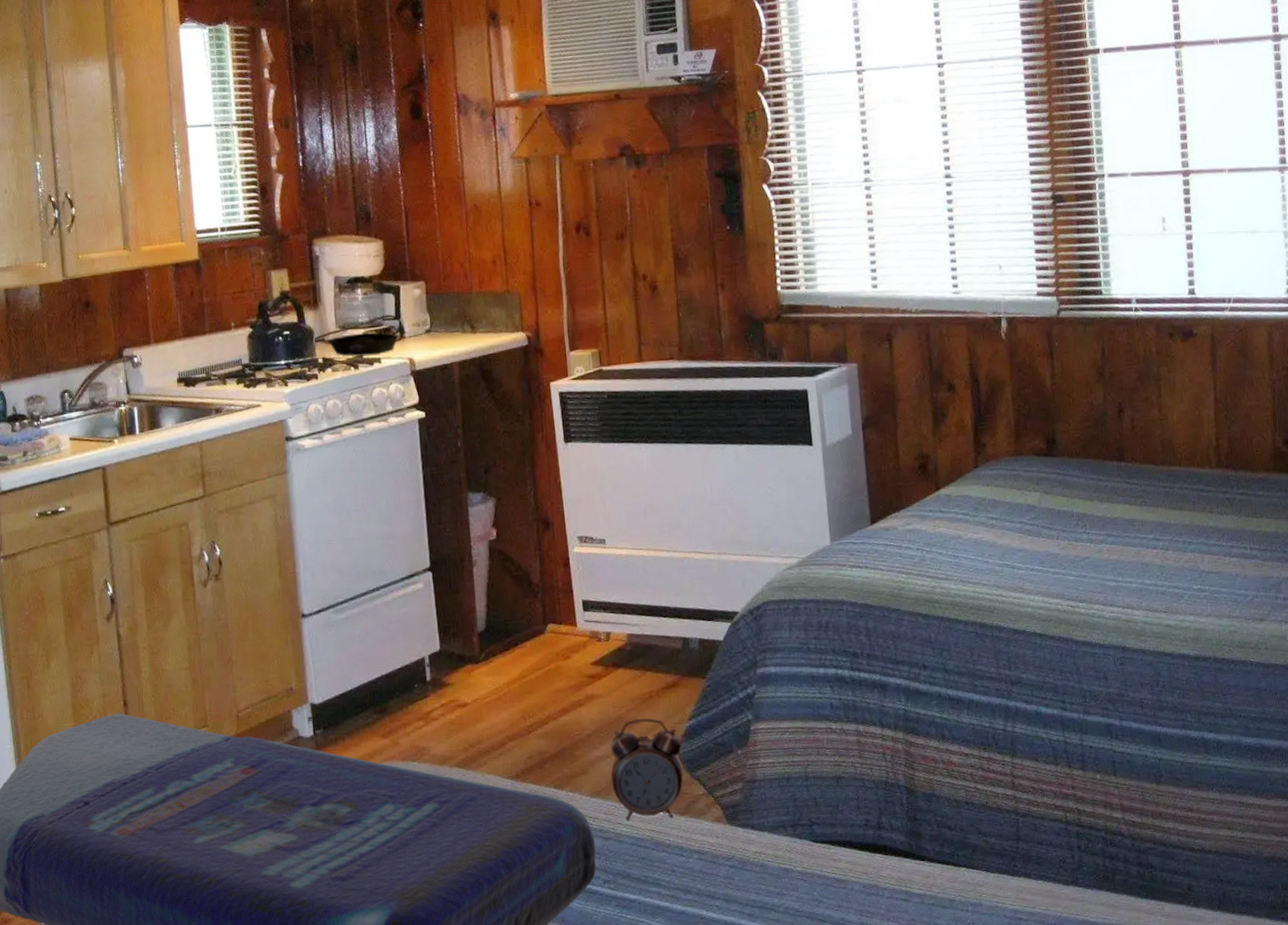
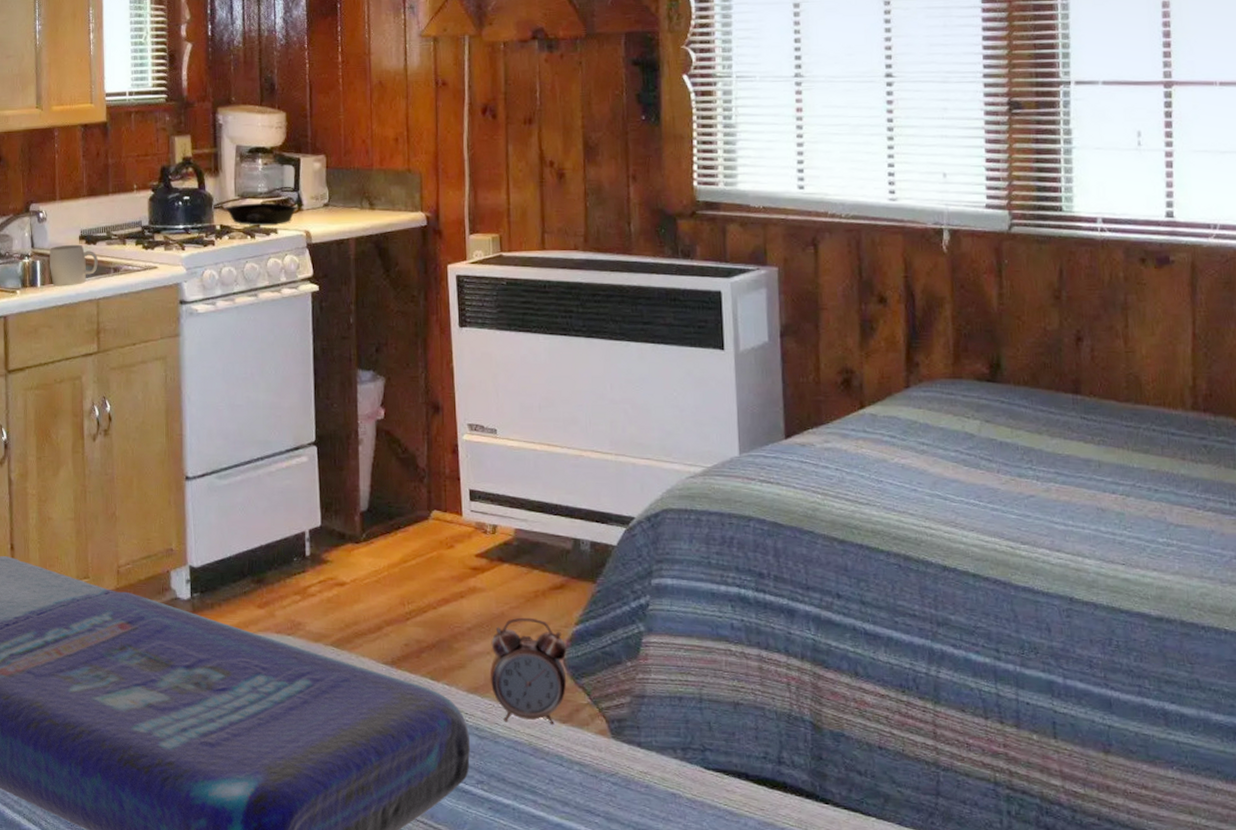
mug: none [146,387,199,433] -> present [49,244,98,286]

